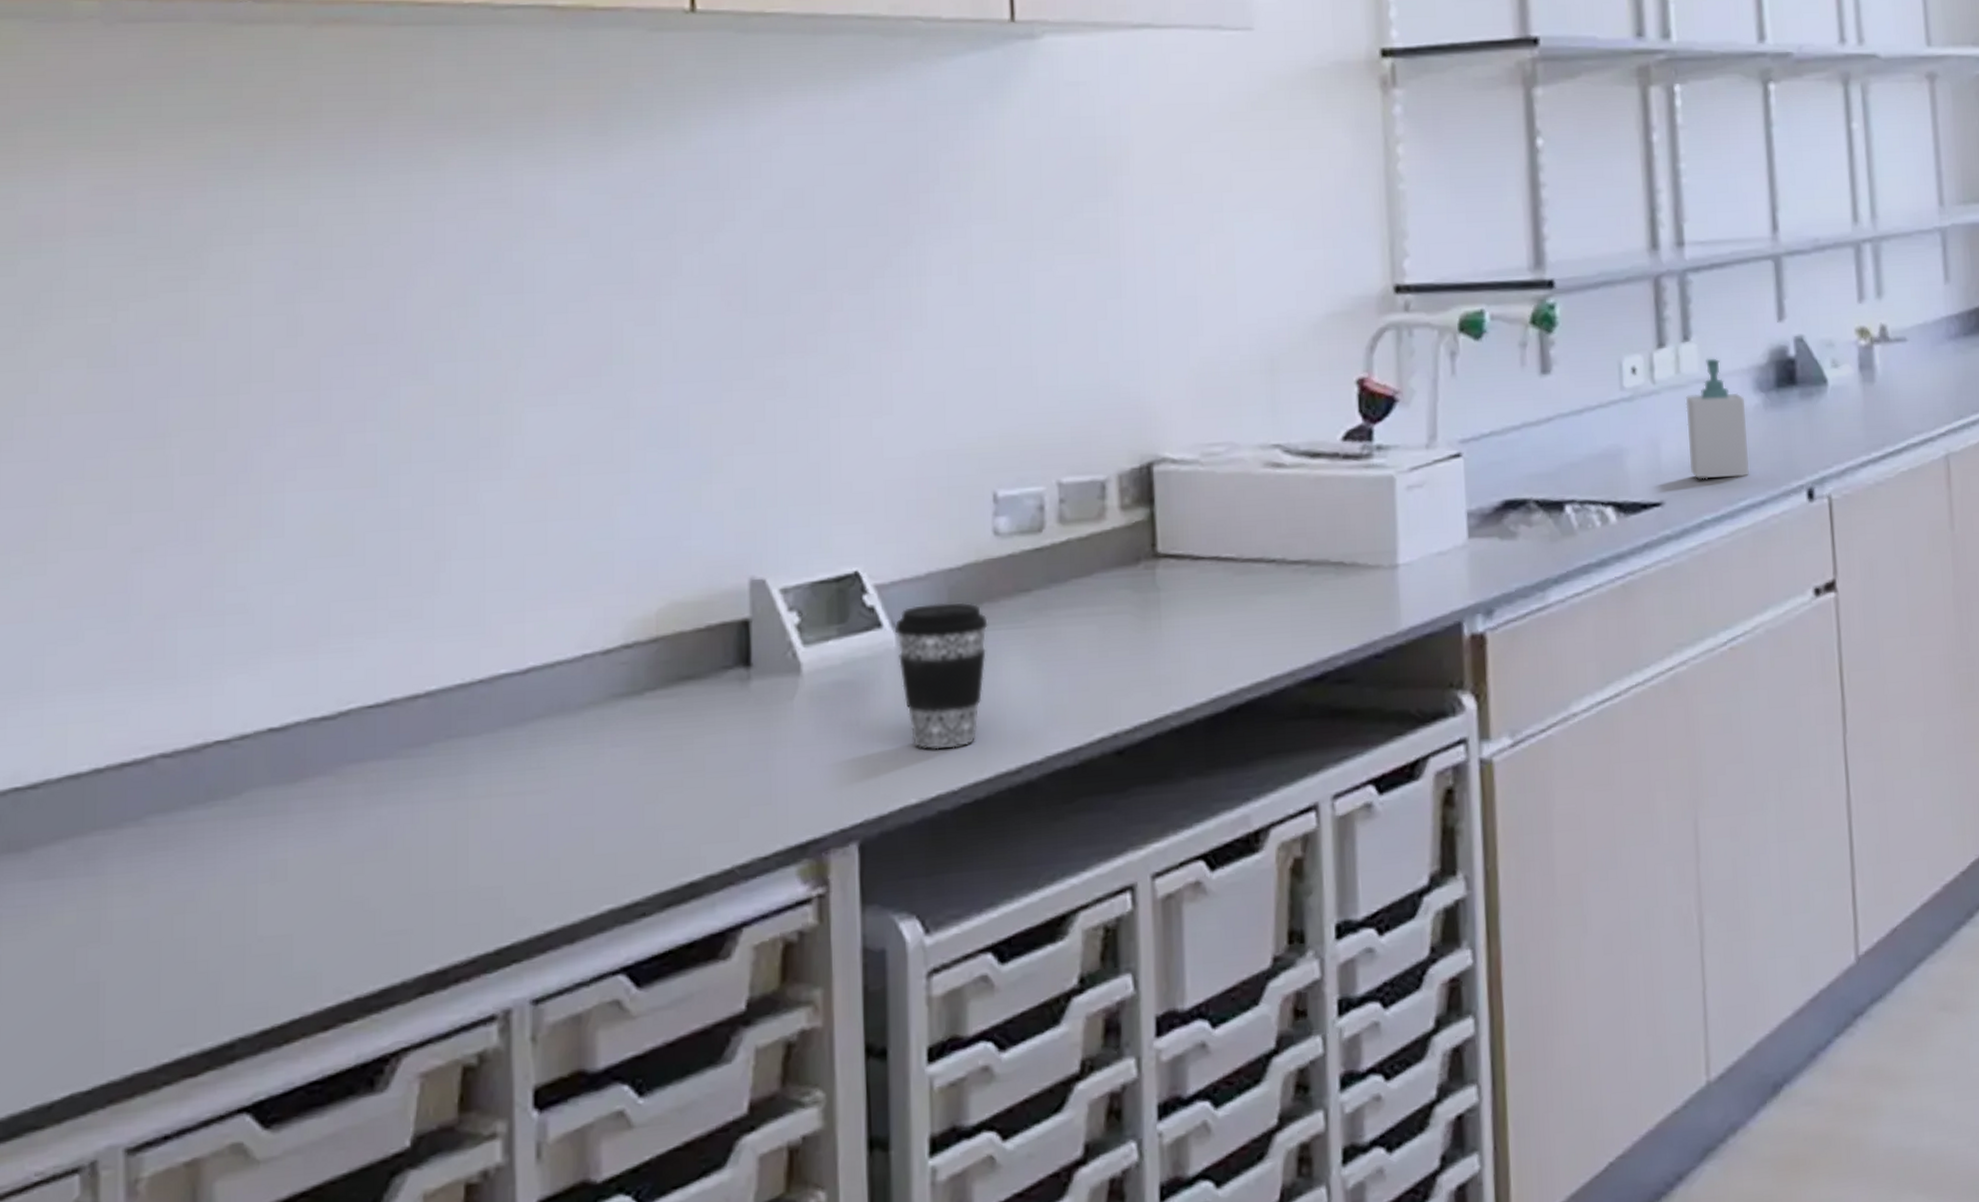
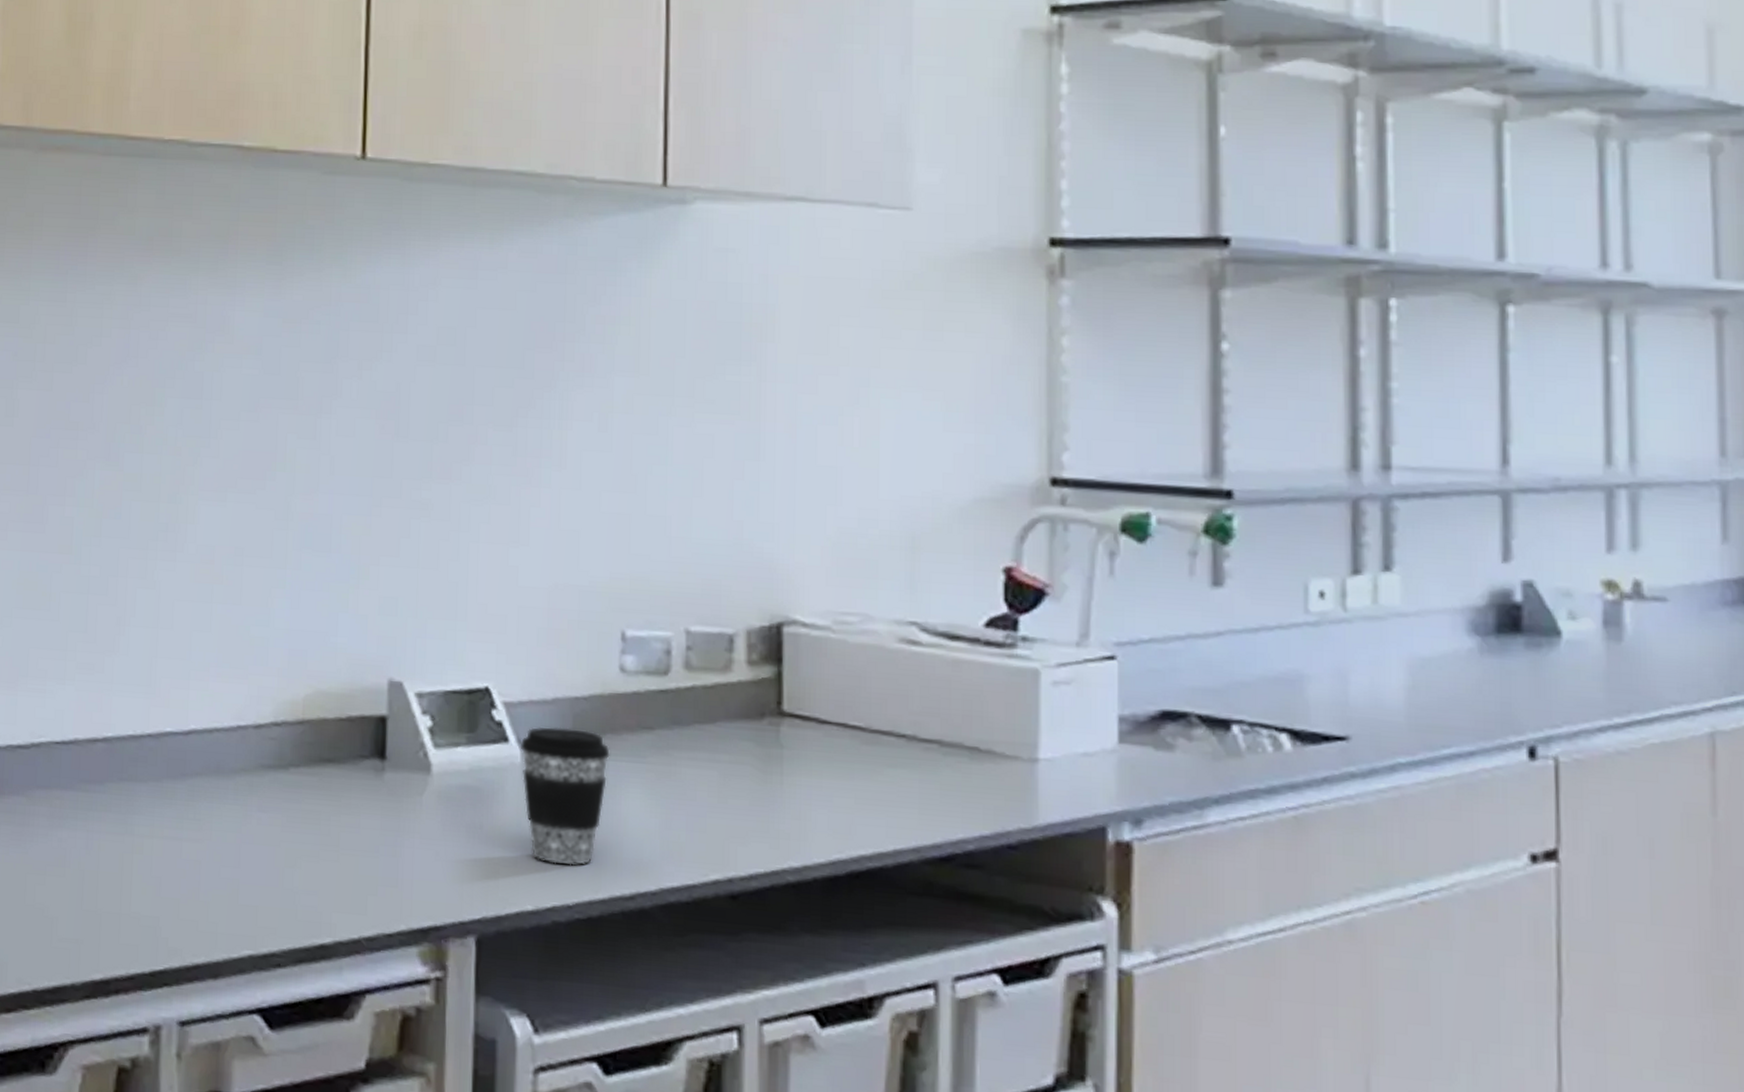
soap bottle: present [1685,358,1749,480] -> none [1382,592,1456,723]

